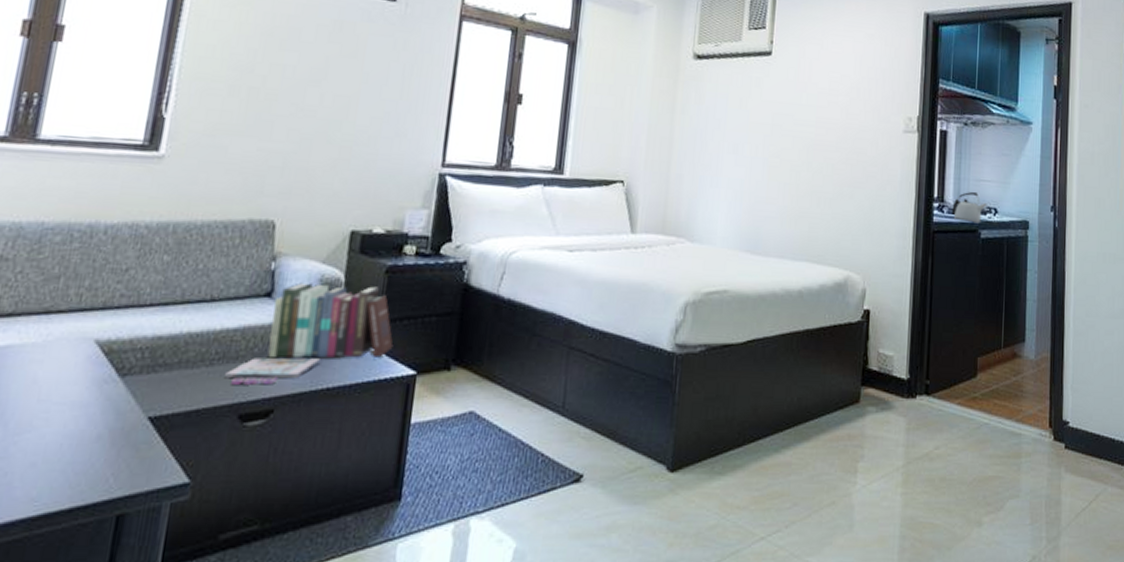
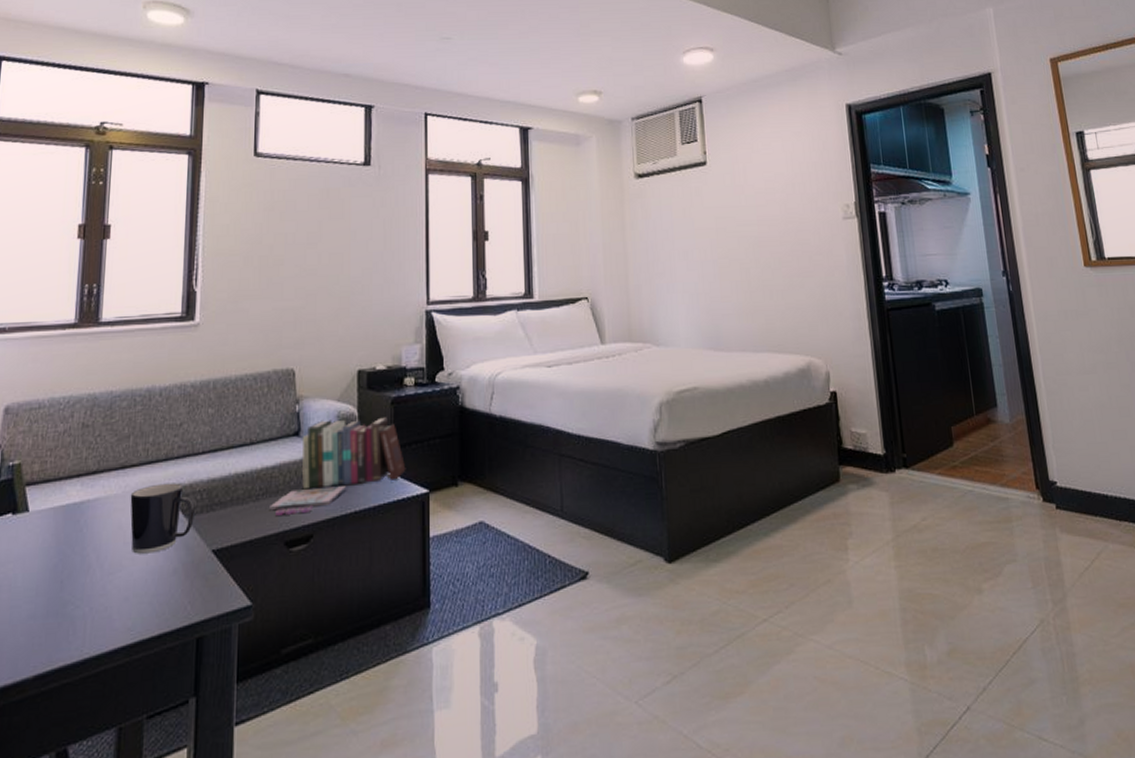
mug: none [46,335,133,415] -> present [130,483,195,554]
kettle: present [951,191,987,224] -> none [902,266,937,297]

